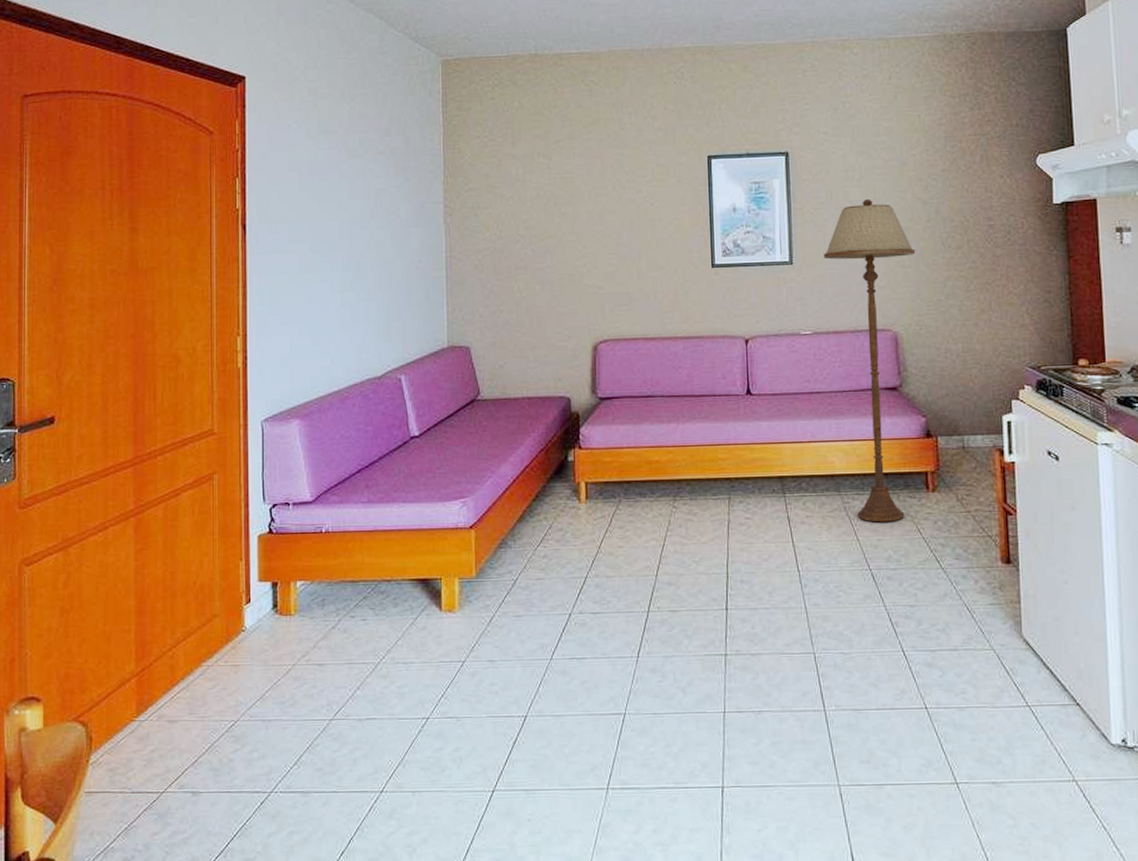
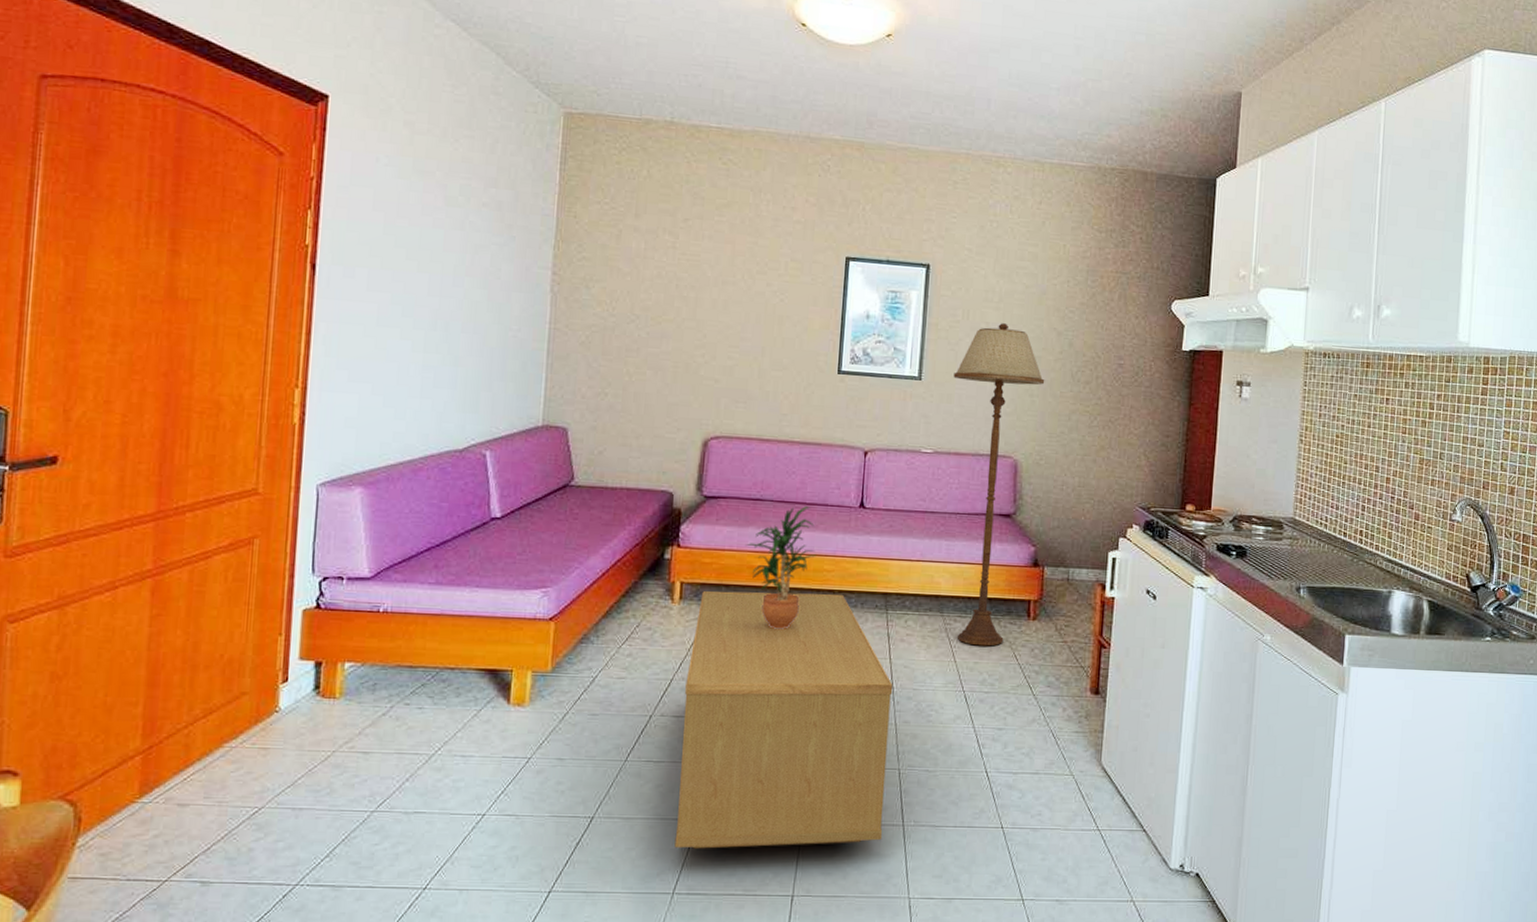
coffee table: none [599,481,805,743] -> present [674,591,893,849]
potted plant: none [641,398,710,521] -> present [745,506,817,629]

